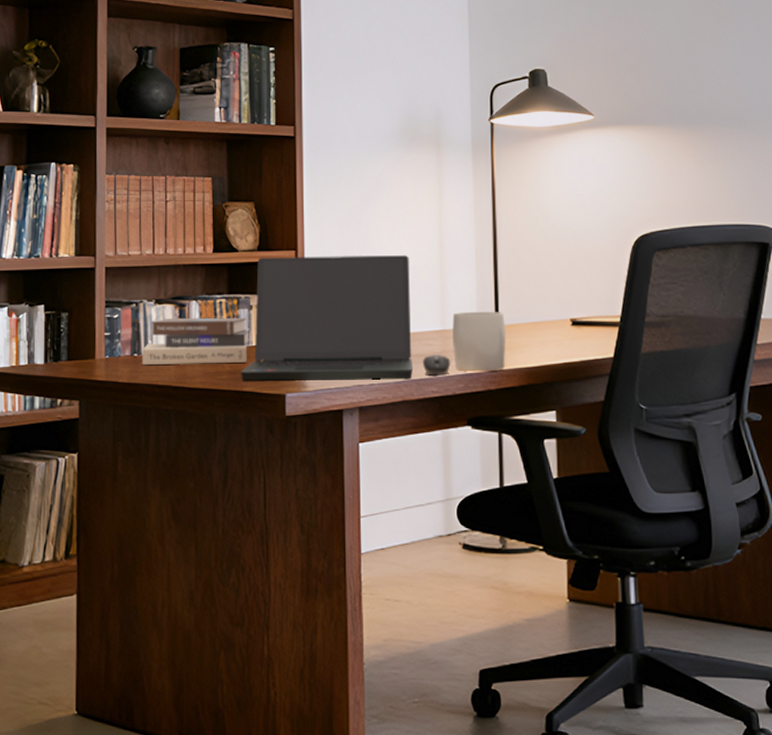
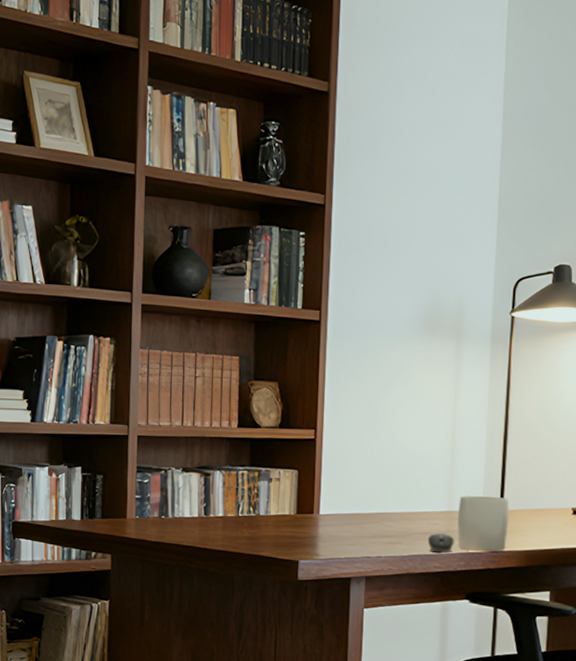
books: present [142,318,250,365] -> none [169,486,269,530]
laptop: present [240,255,413,381] -> none [258,434,422,555]

